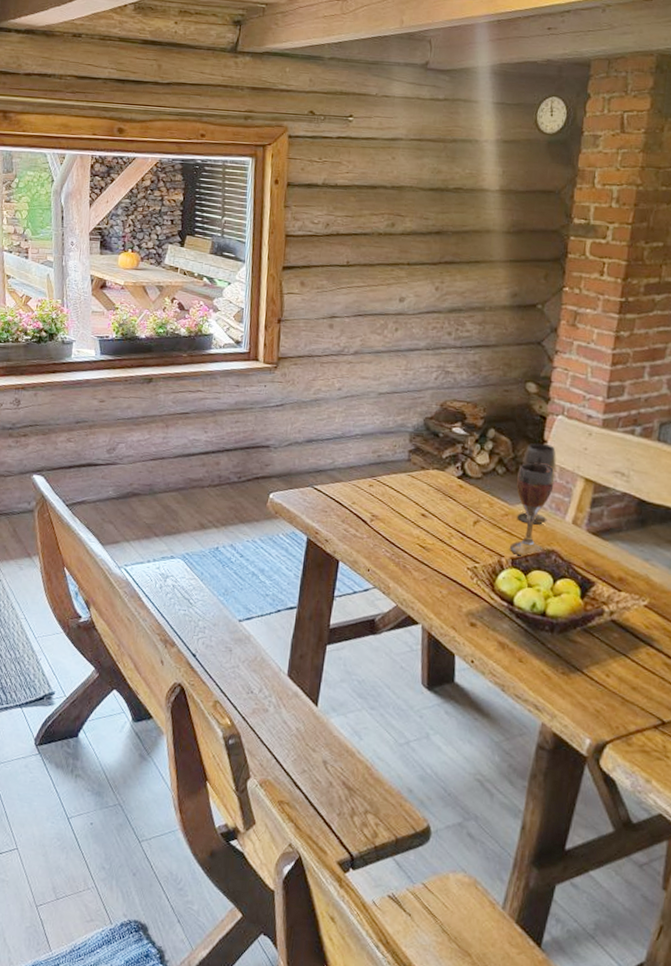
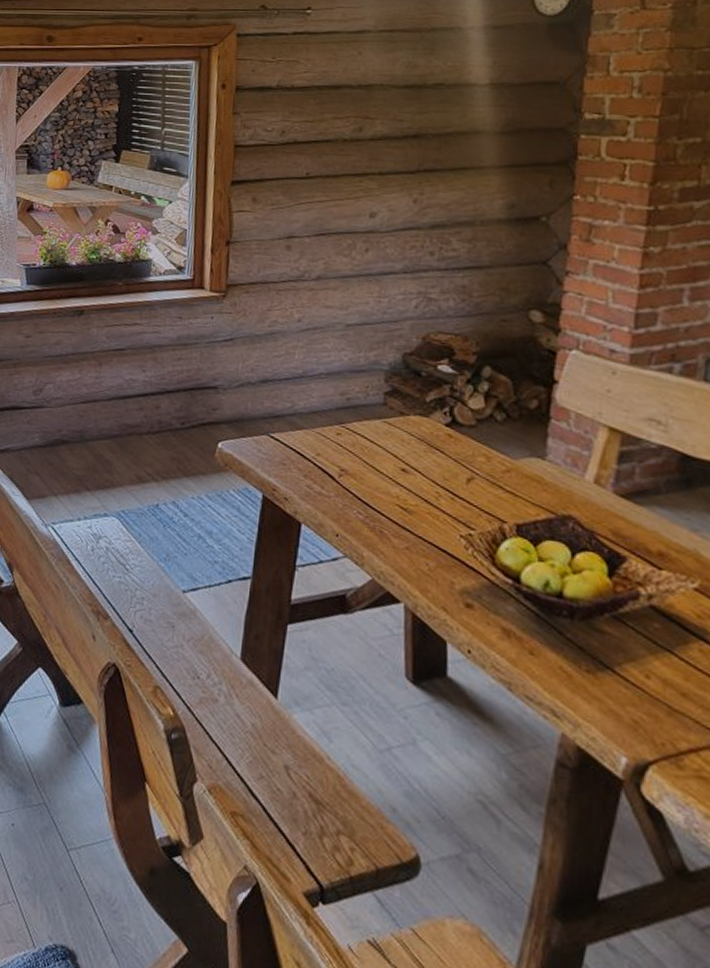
cup: present [509,462,555,556] -> none [513,407,570,523]
wine glass: present [517,442,557,525] -> none [522,383,571,484]

